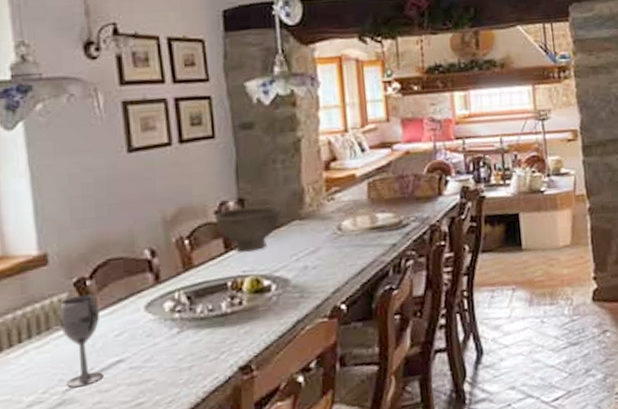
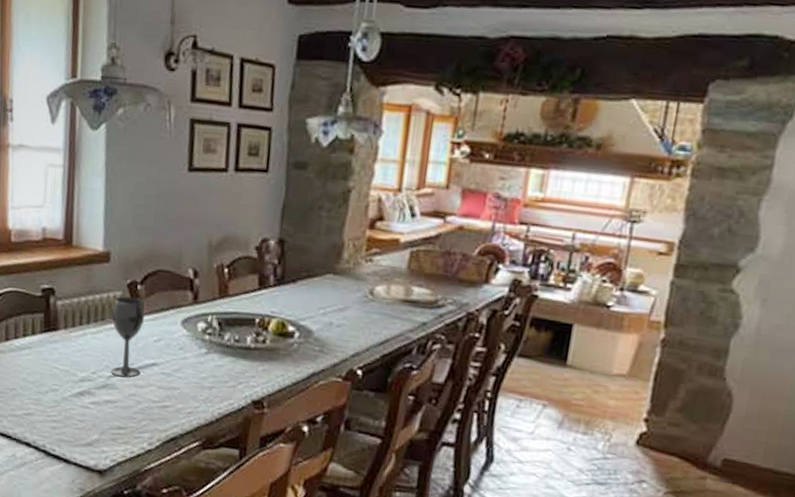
bowl: present [213,205,281,252] -> none [254,247,318,295]

